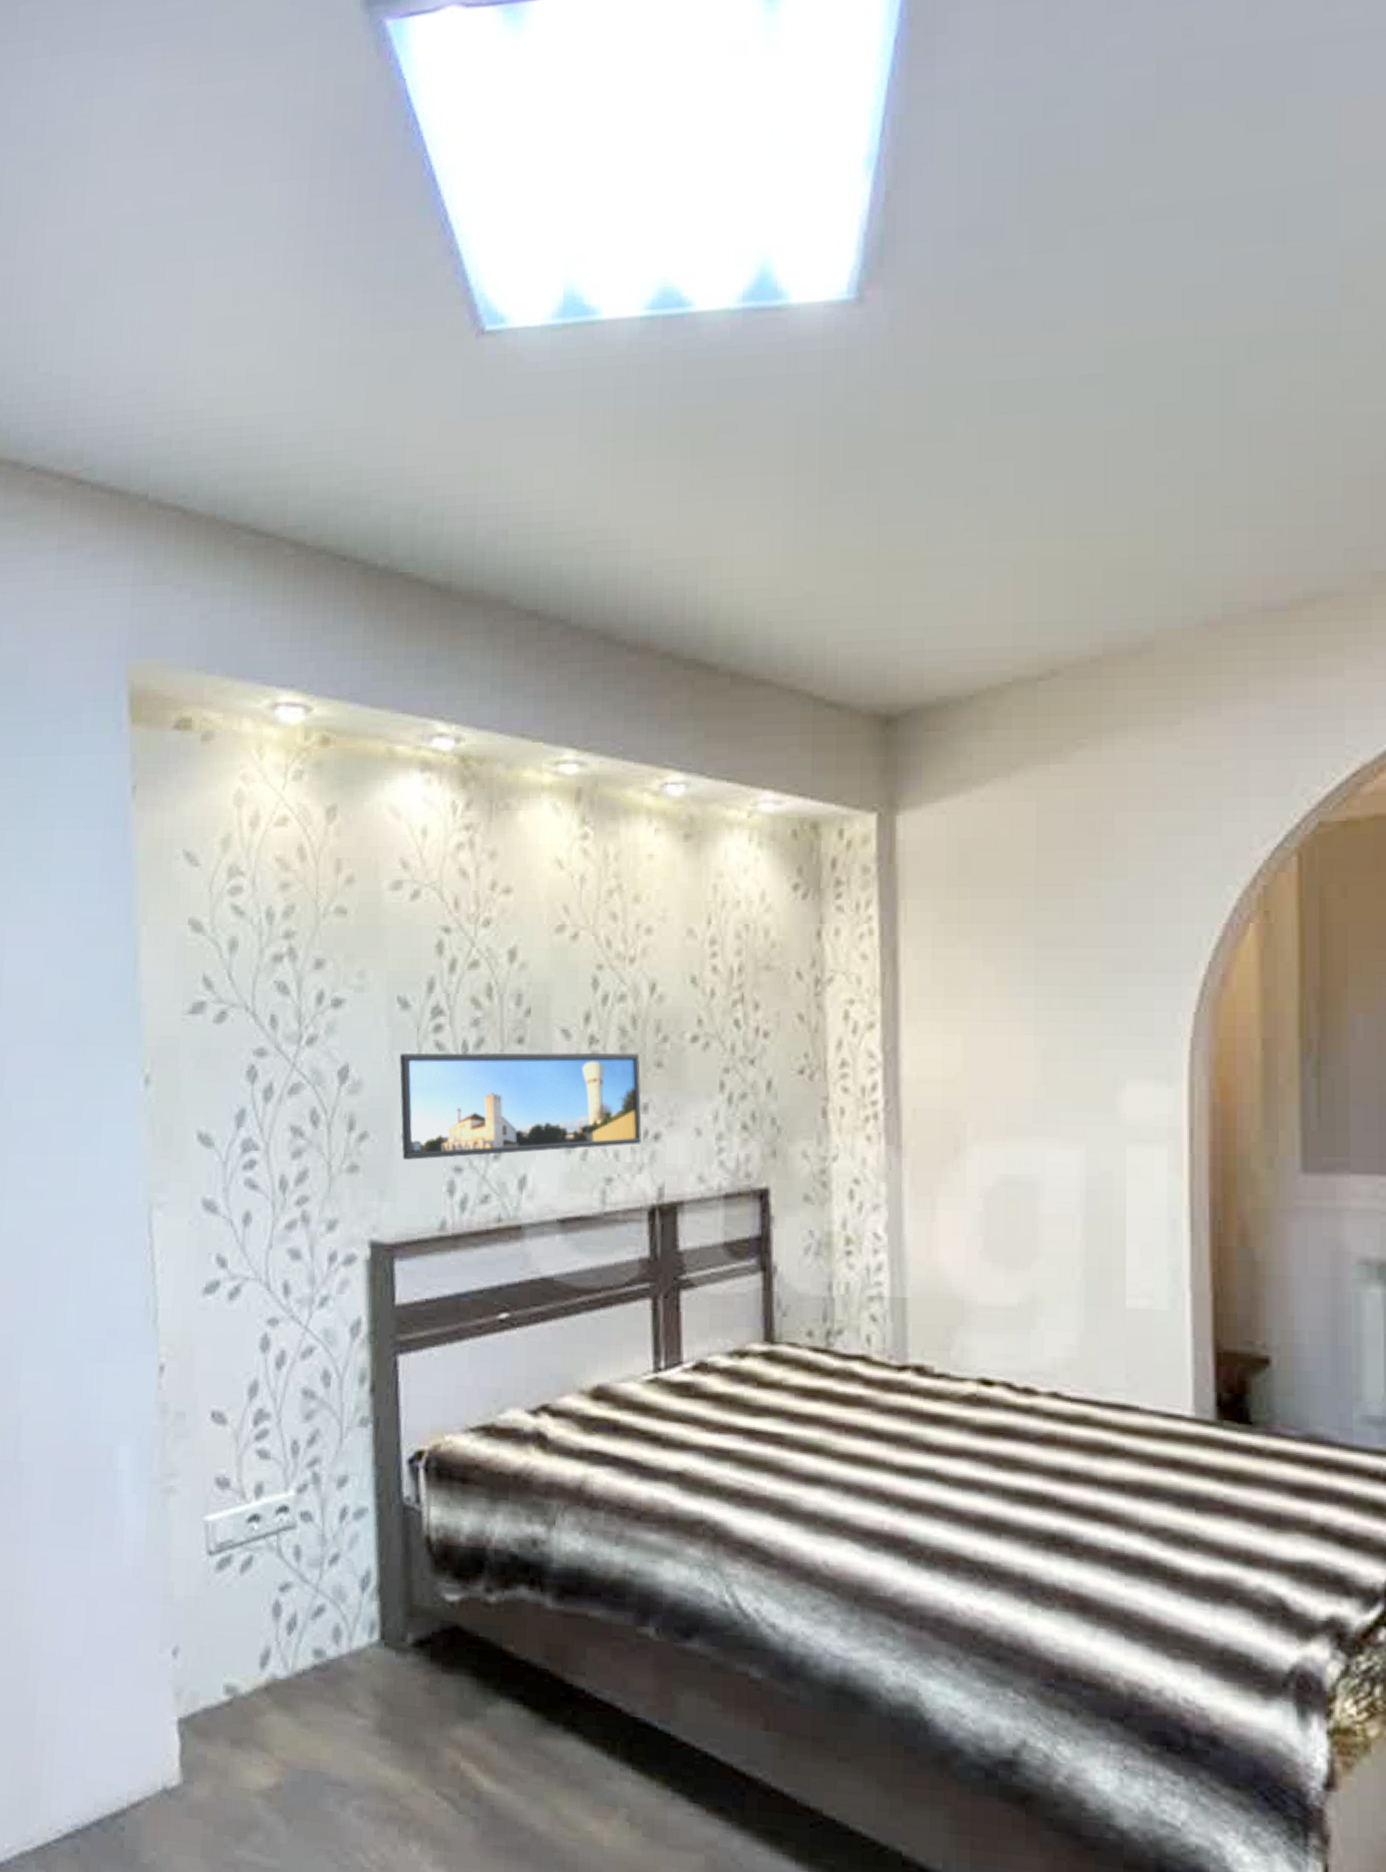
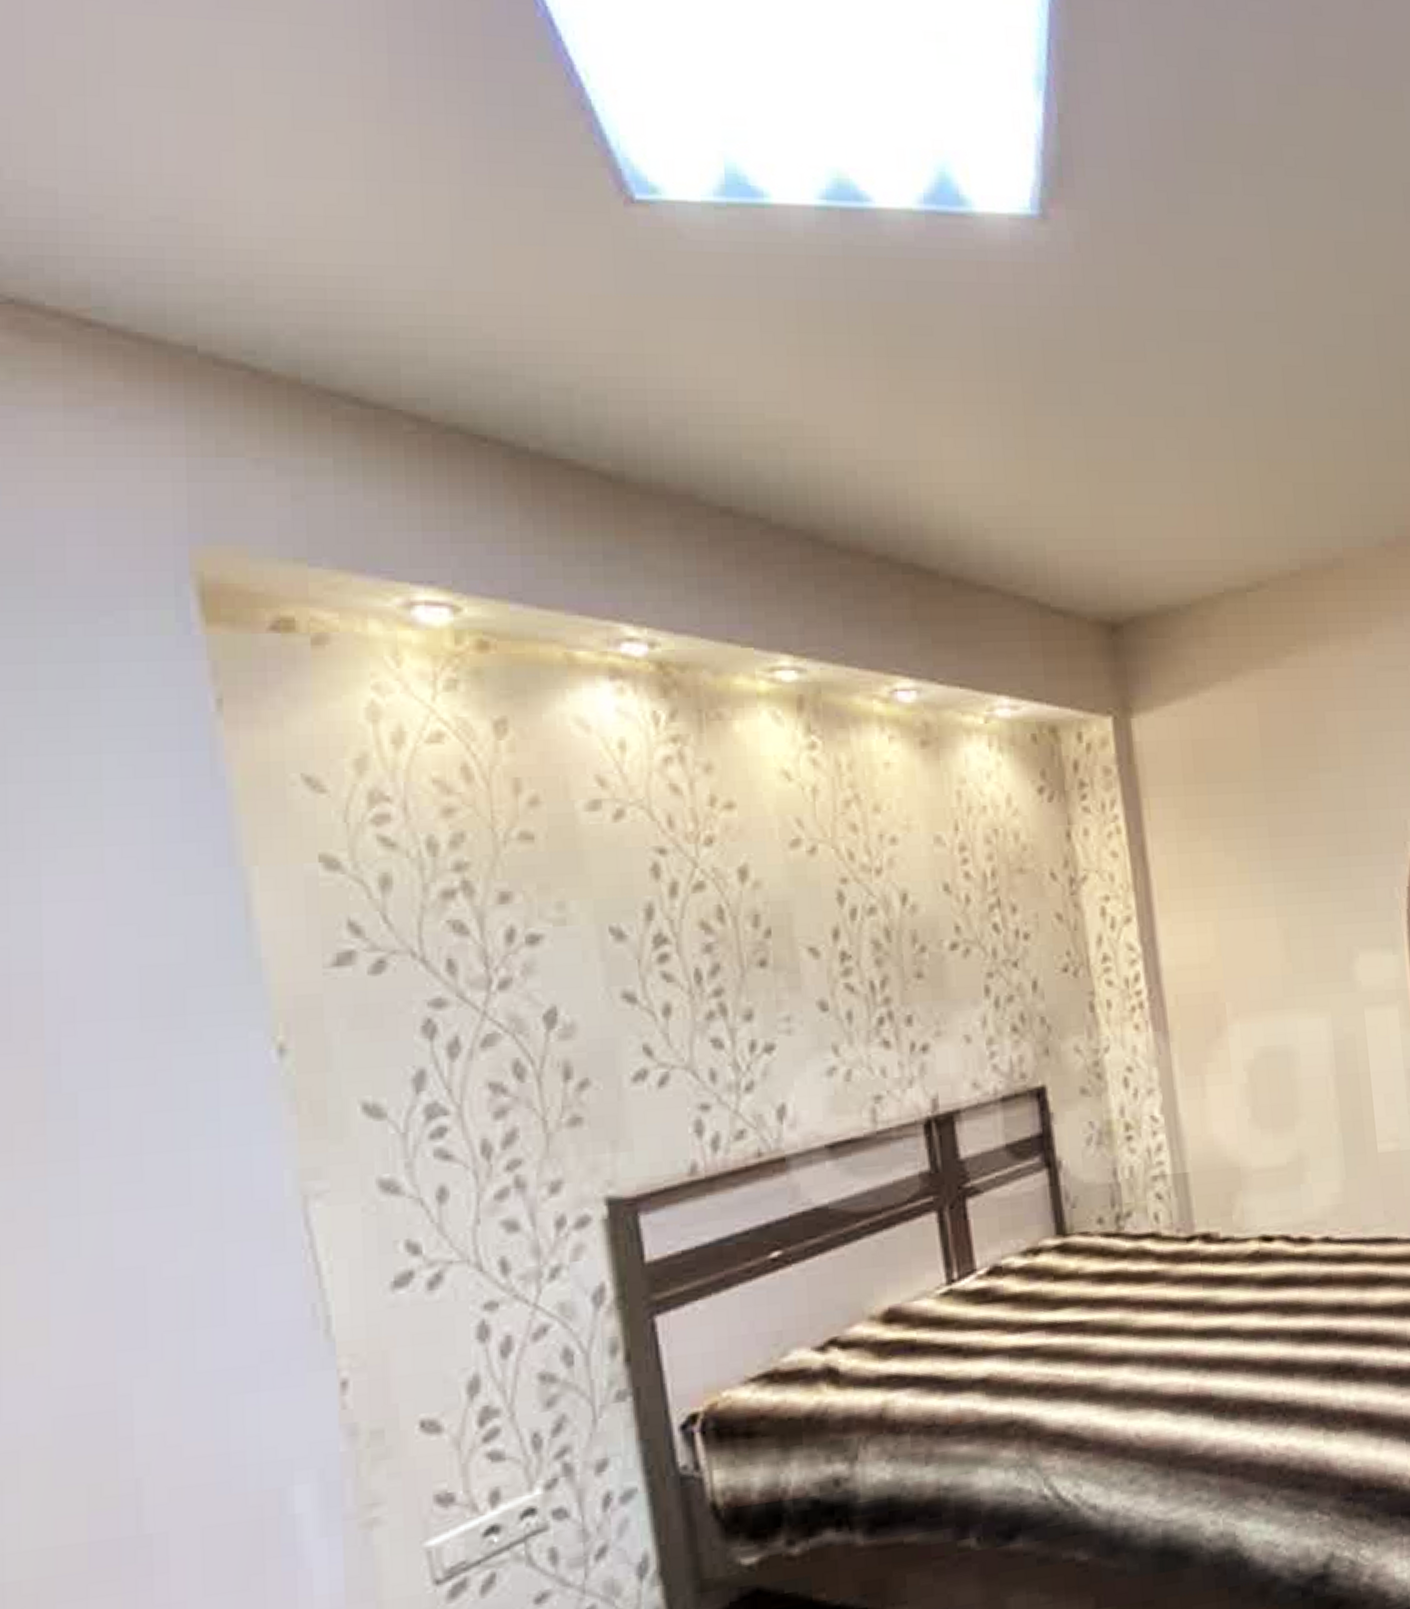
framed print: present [399,1052,642,1160] -> none [619,965,909,1104]

